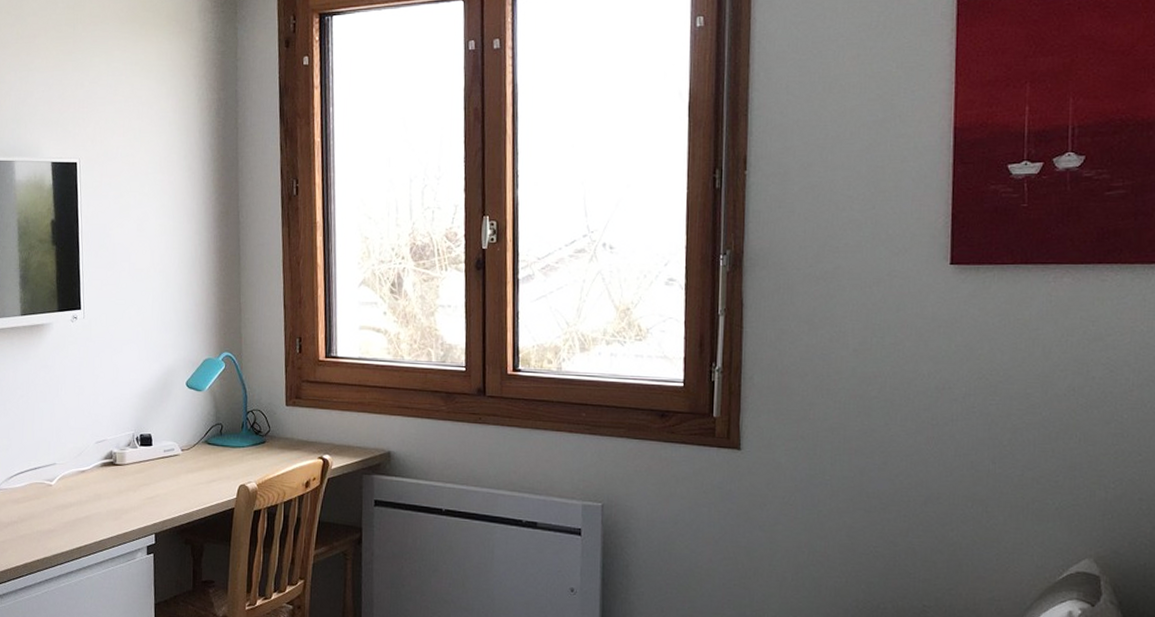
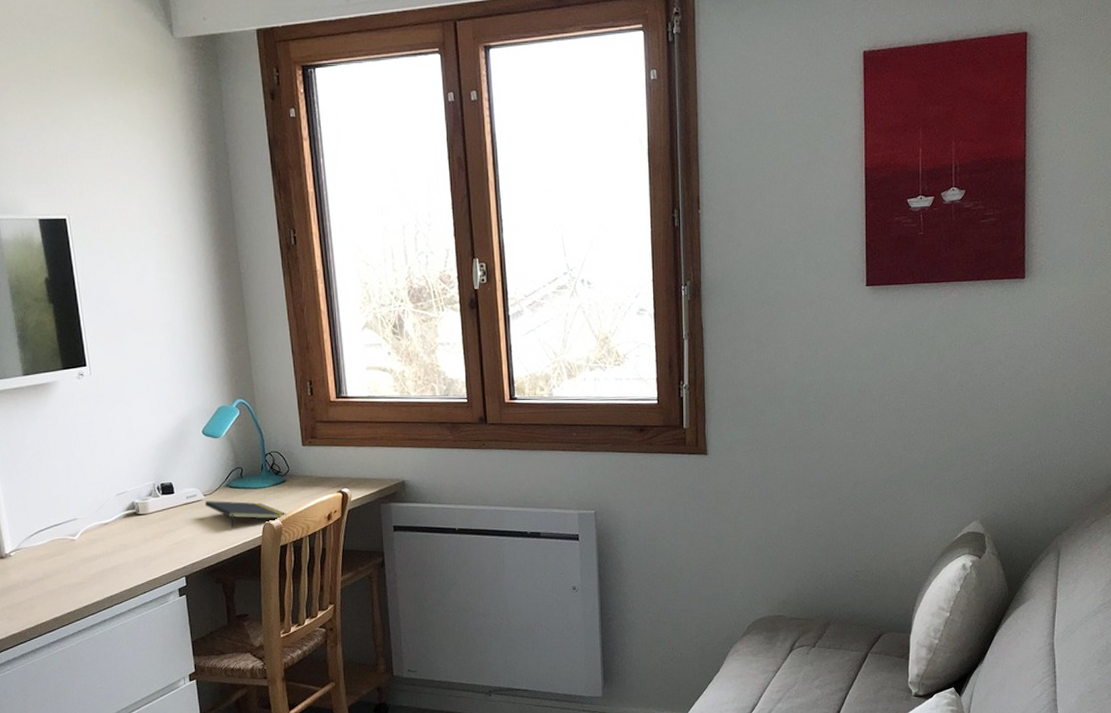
notepad: none [181,456,263,487] -> present [204,501,287,528]

